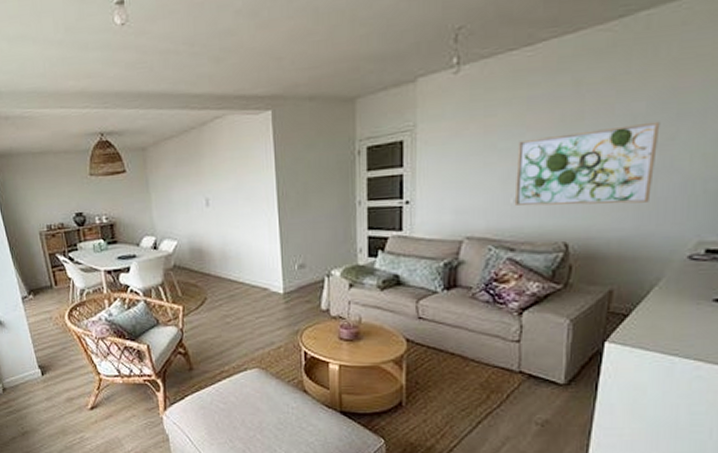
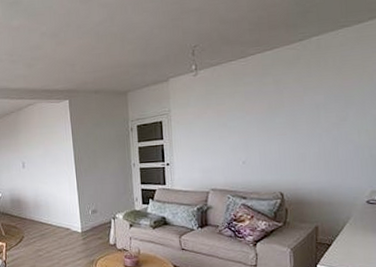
wall art: present [514,121,661,206] -> none [241,108,336,167]

